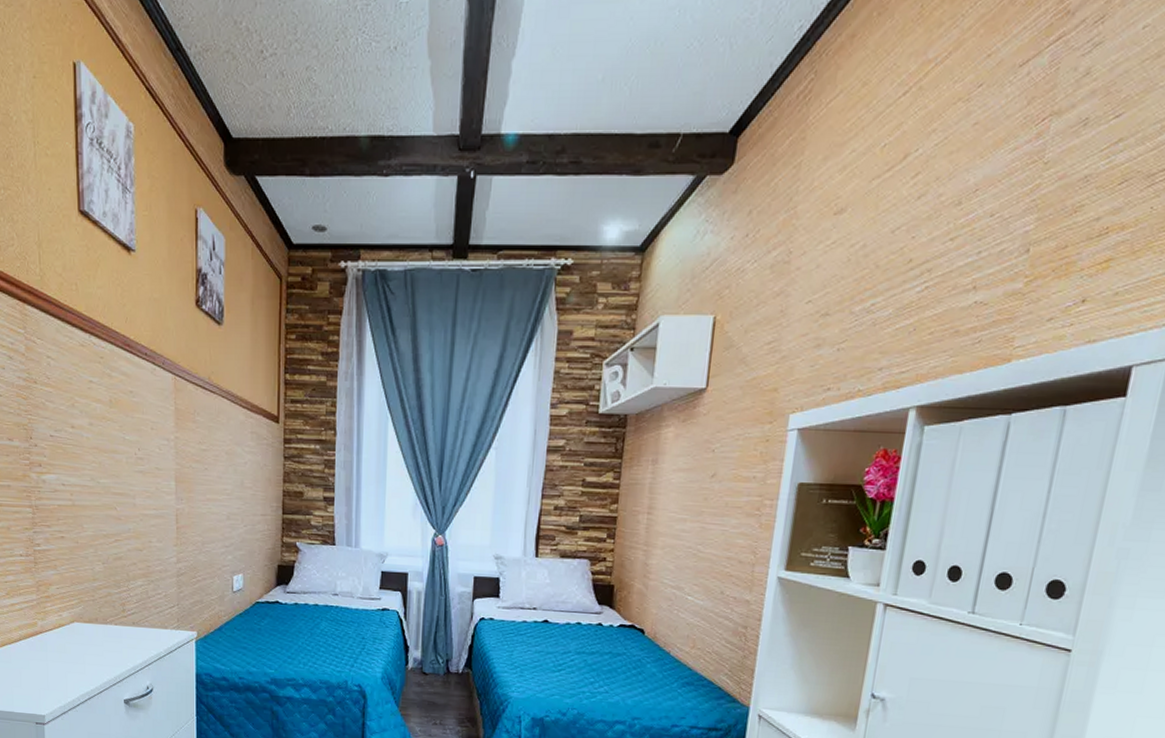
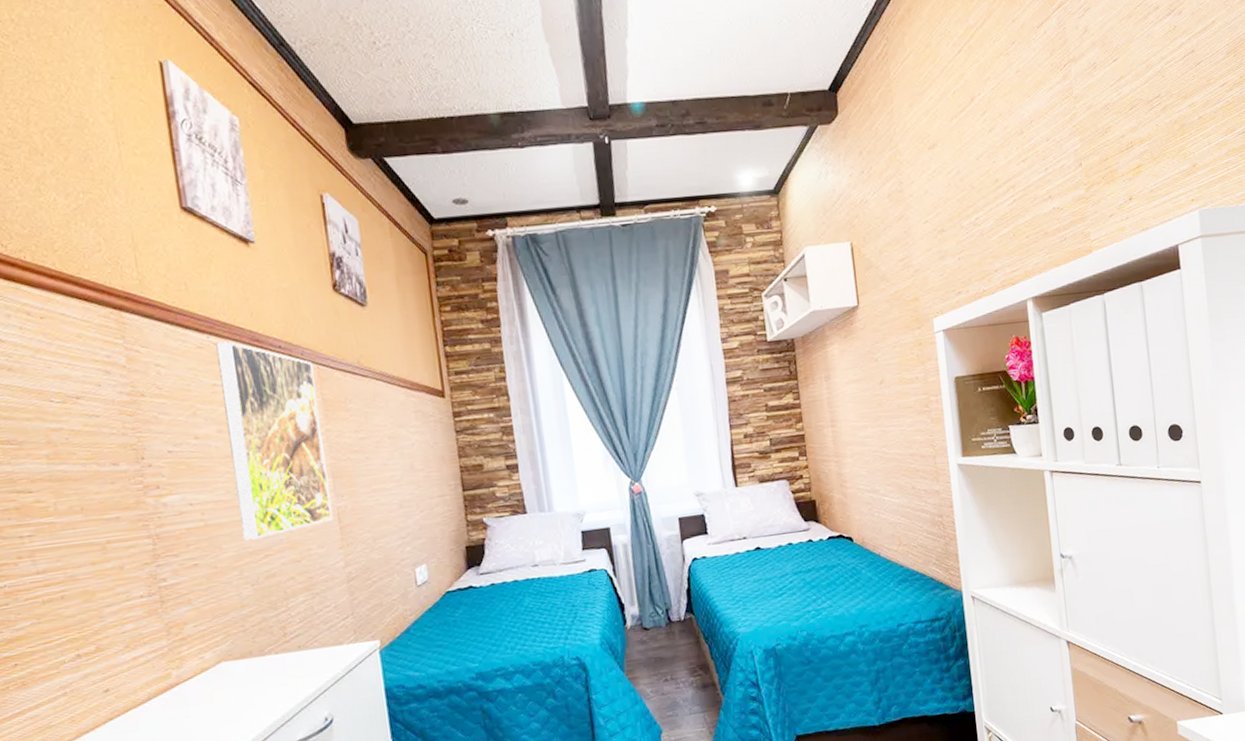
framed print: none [95,342,172,525] -> present [215,341,334,541]

